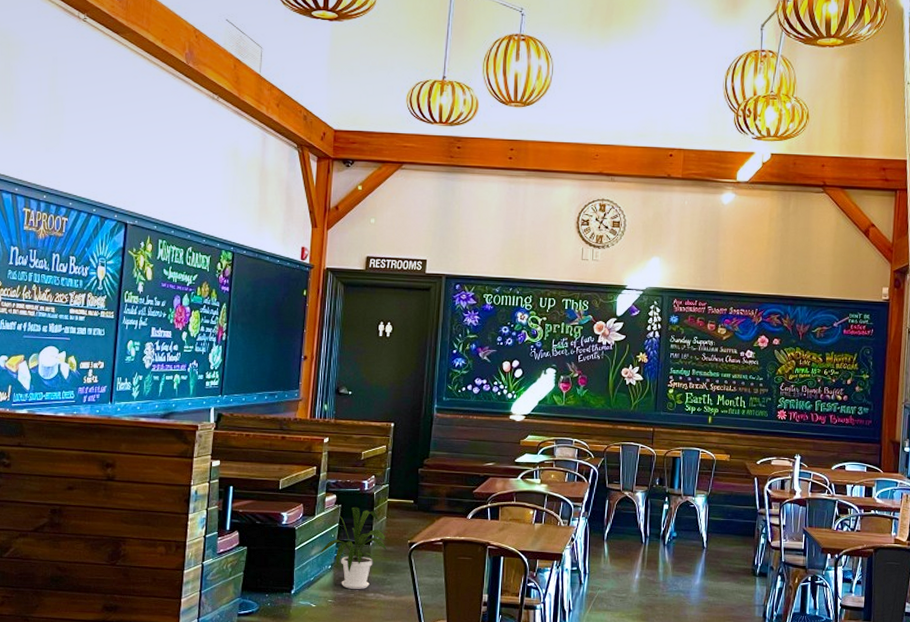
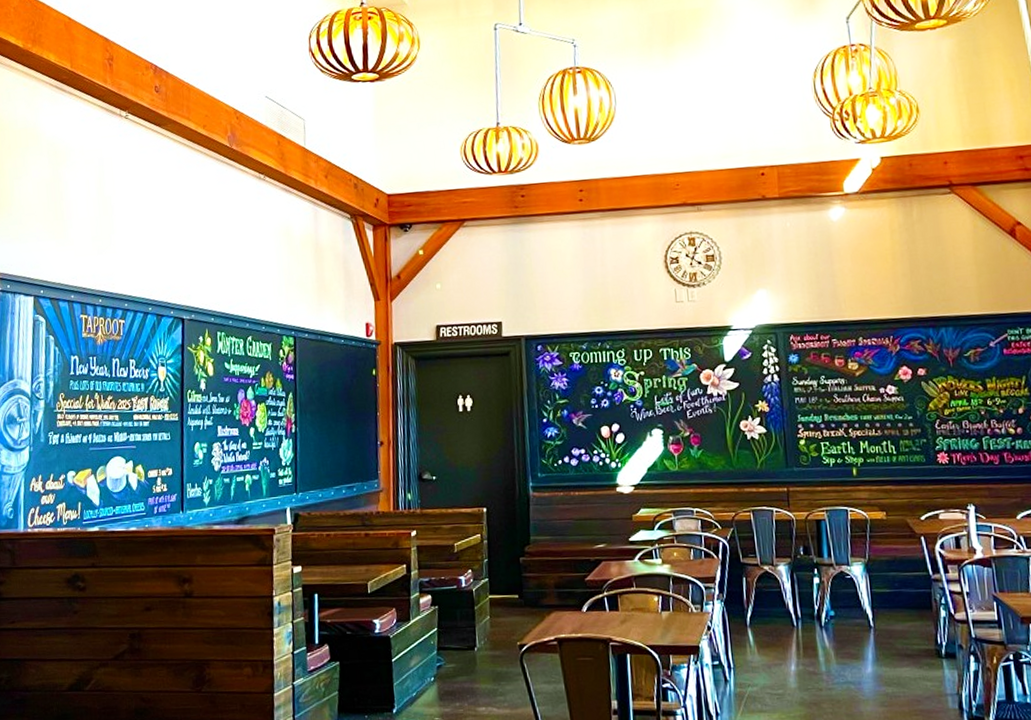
house plant: present [319,507,390,589] -> none [419,607,496,703]

